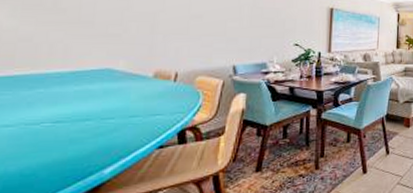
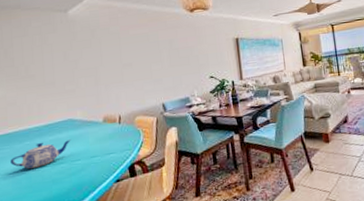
teapot: none [10,92,106,122] -> present [10,139,72,169]

